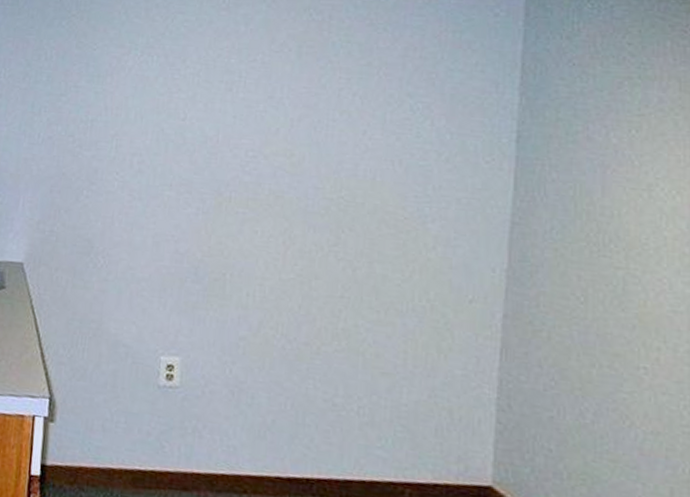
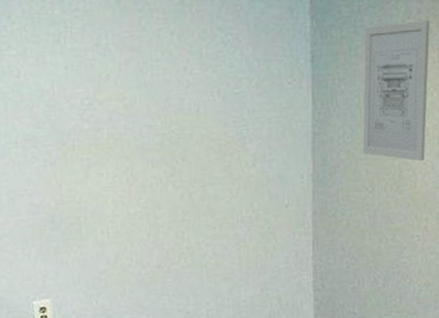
wall art: none [576,111,674,277] -> present [363,20,430,161]

